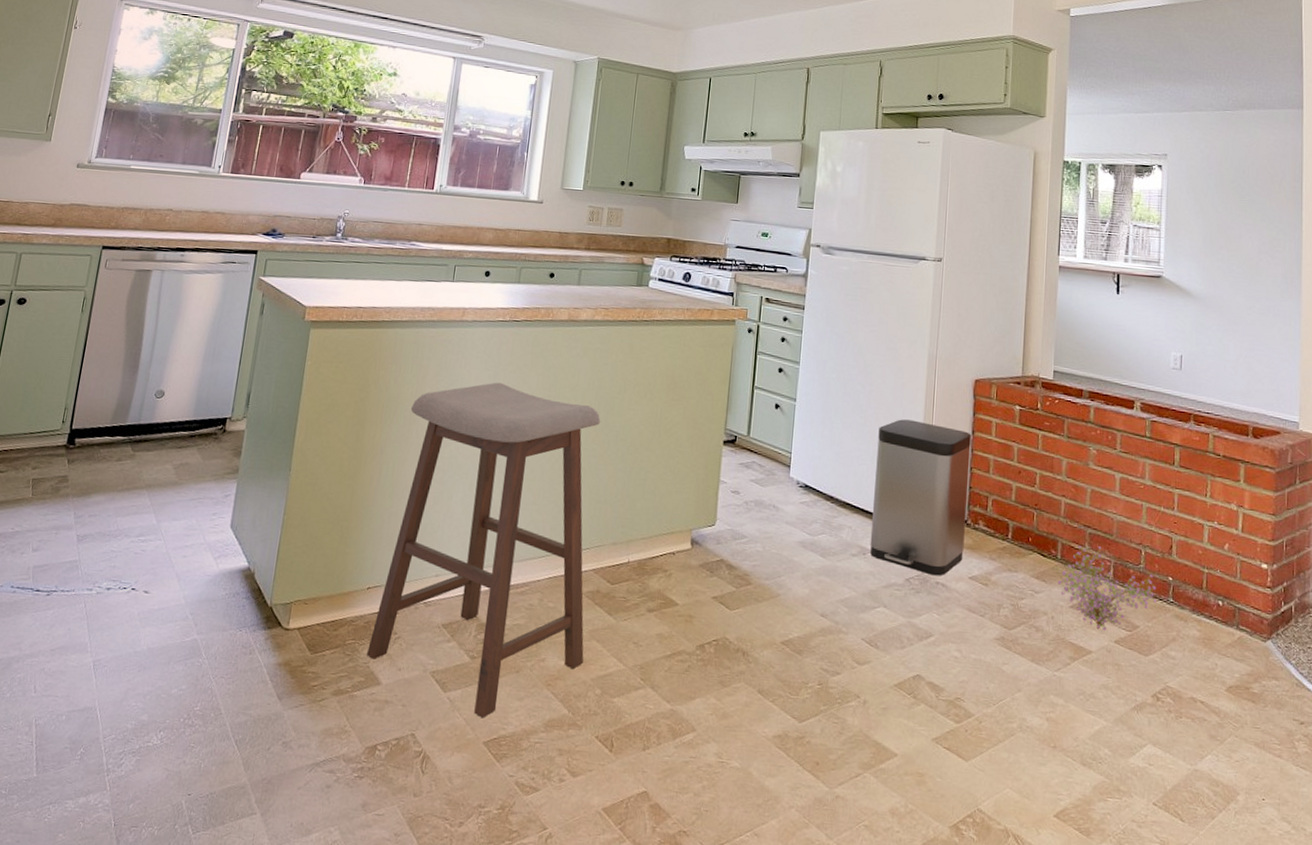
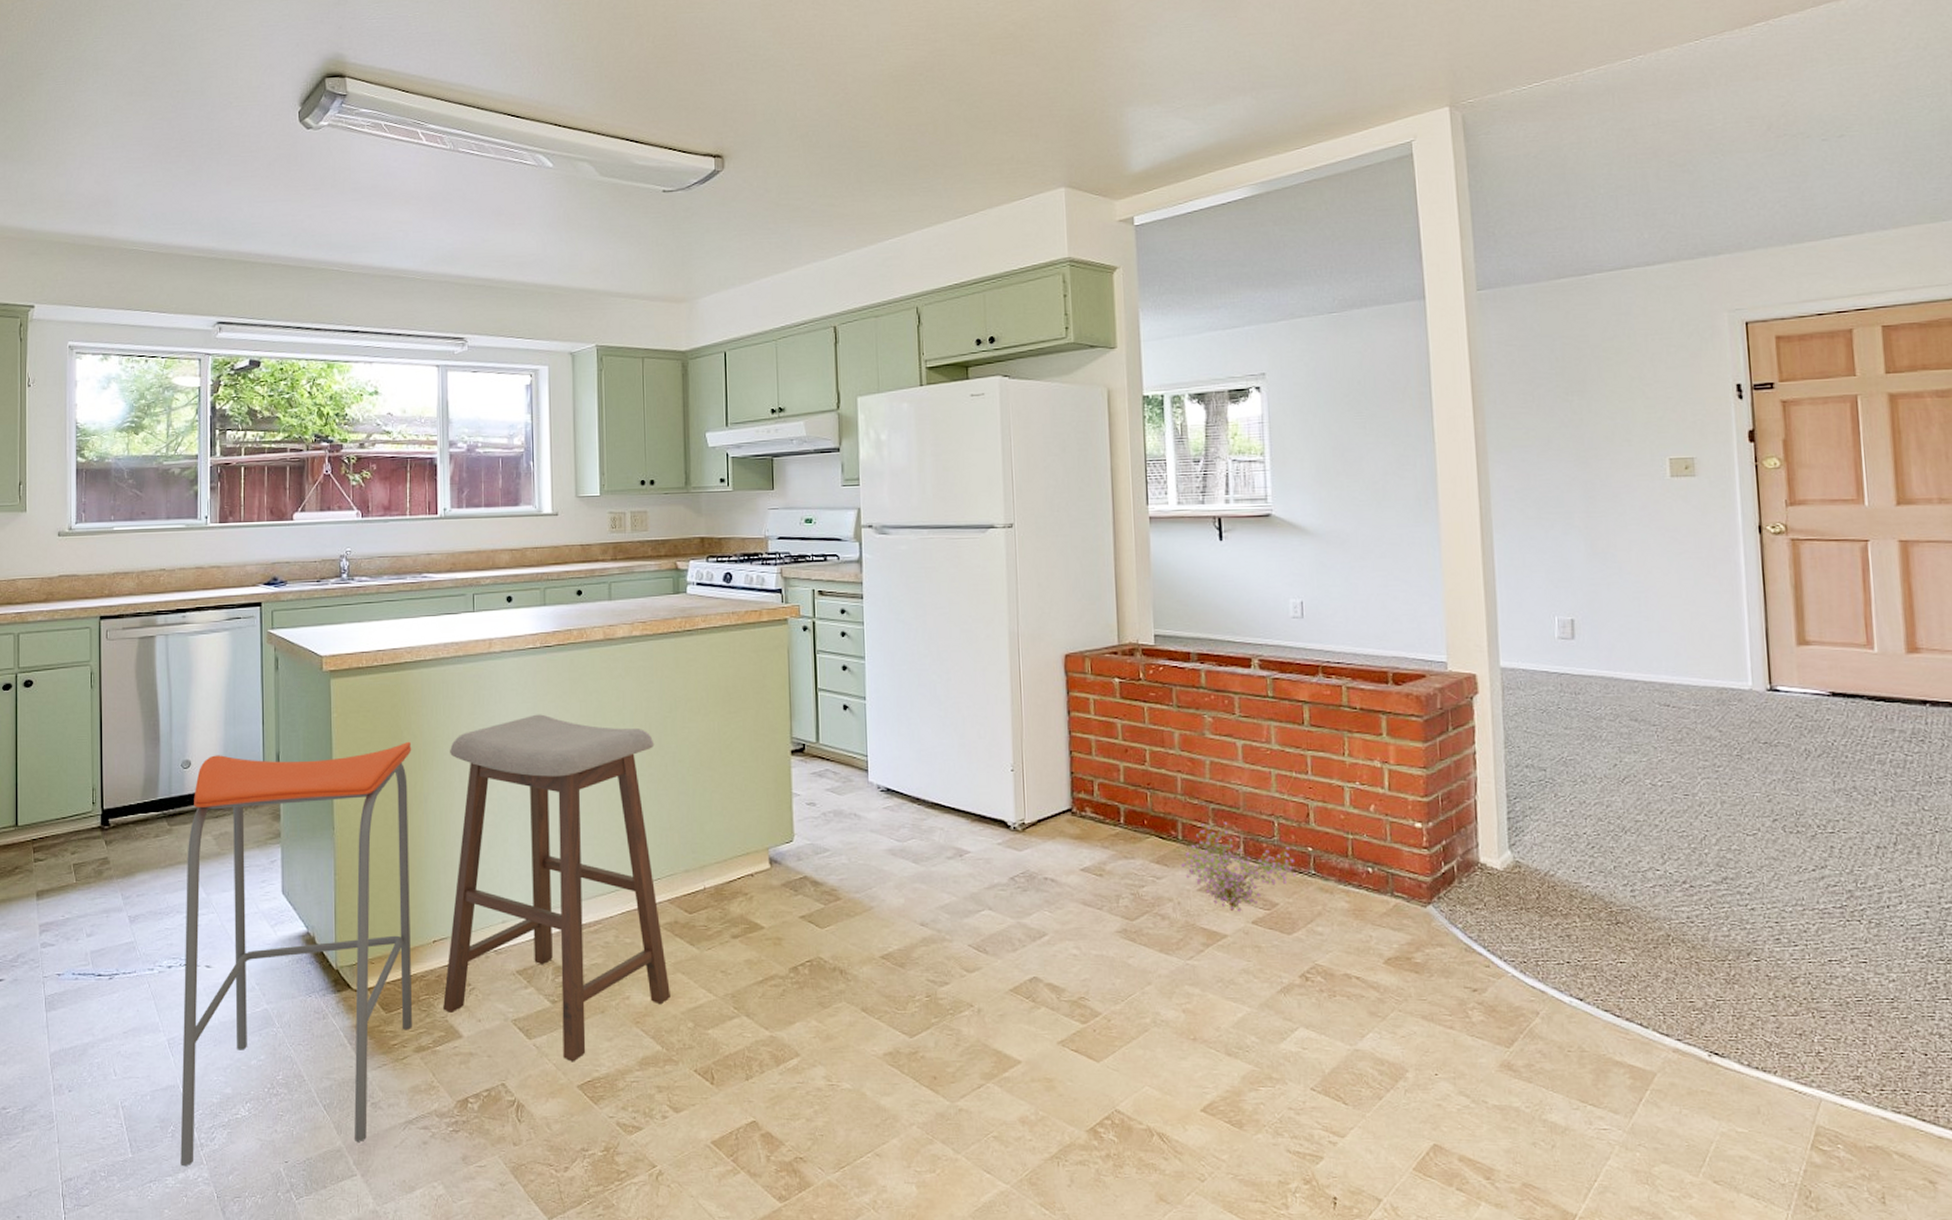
bar stool: none [83,388,377,790] -> present [180,741,412,1166]
pedal bin: present [870,419,971,576] -> none [962,706,1072,871]

